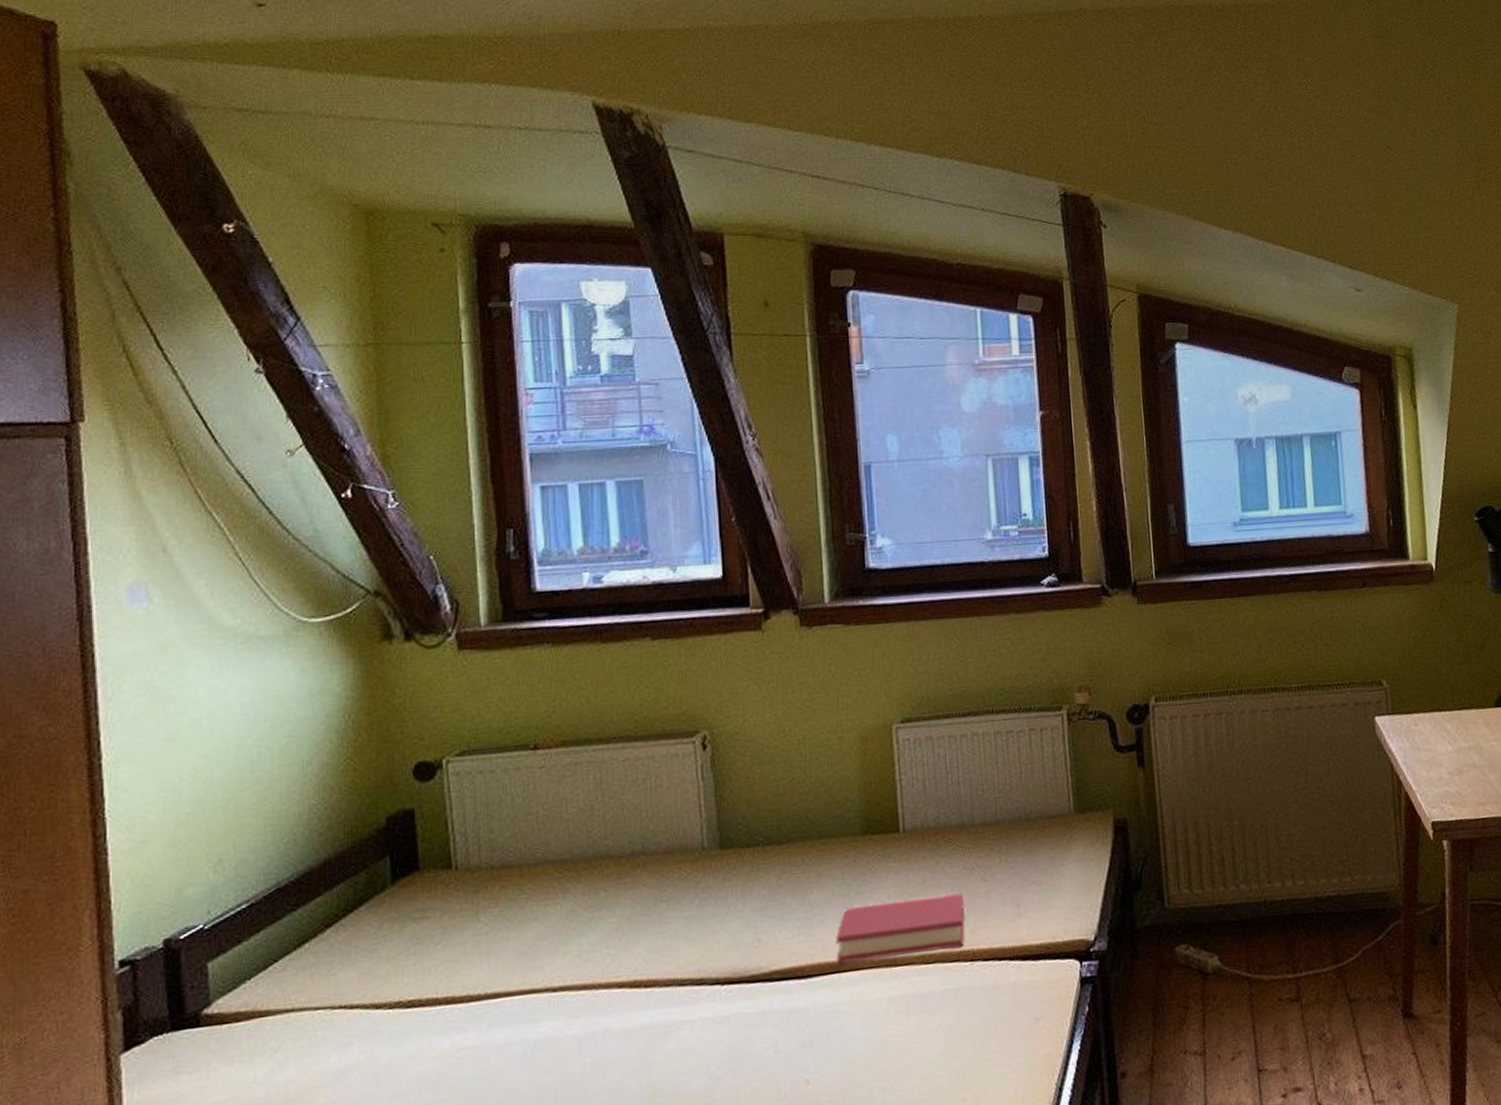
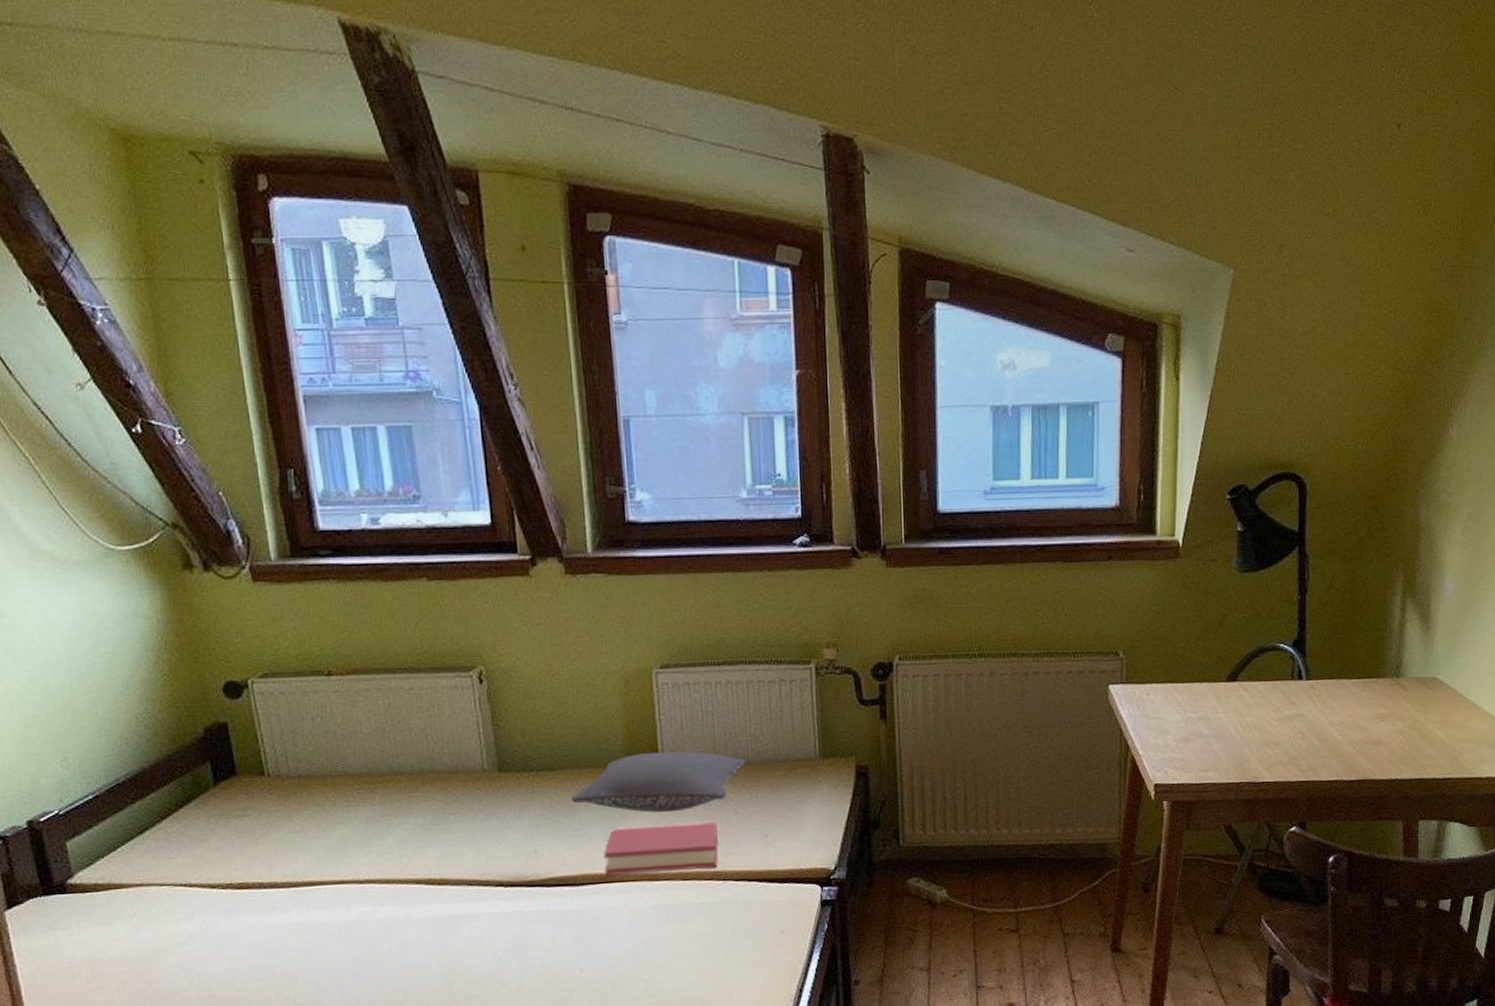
pillow: none [801,813,993,887] -> present [572,751,745,813]

